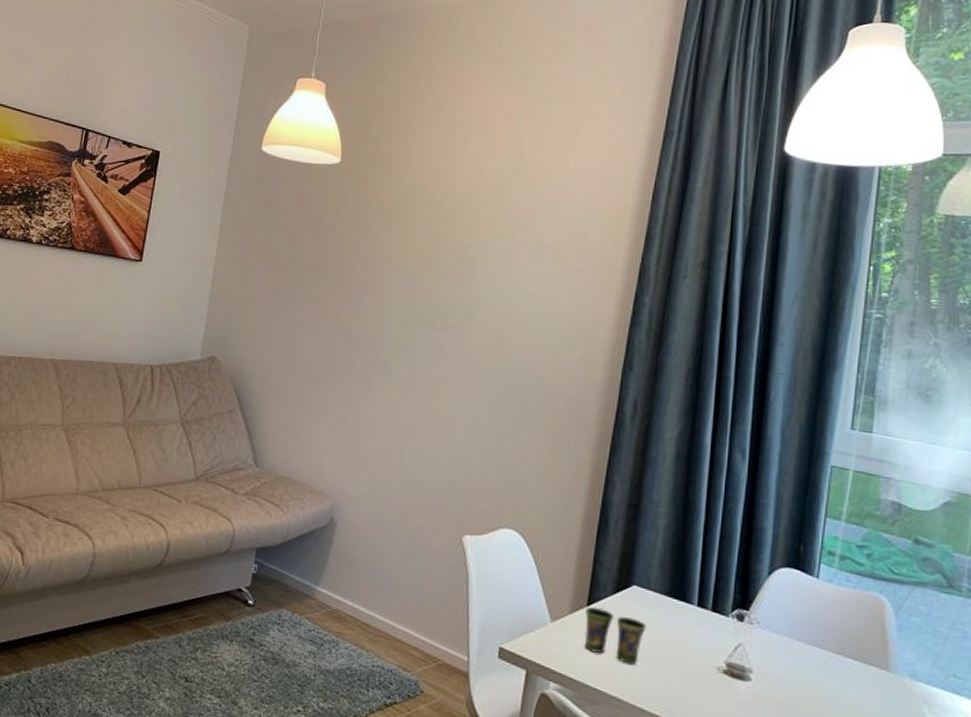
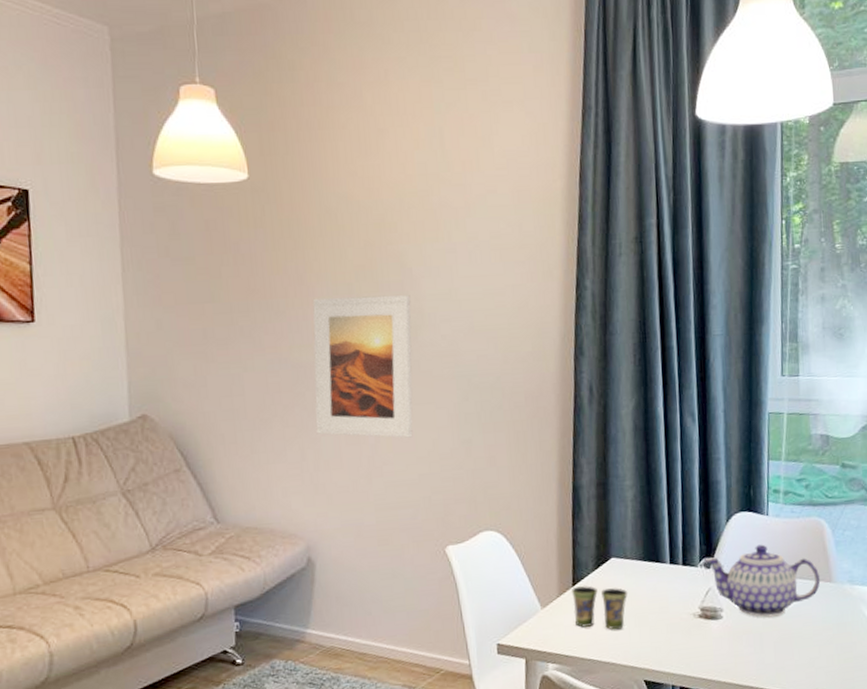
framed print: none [359,276,468,421] -> present [312,294,413,438]
teapot: none [738,608,875,695] -> present [705,544,821,618]

